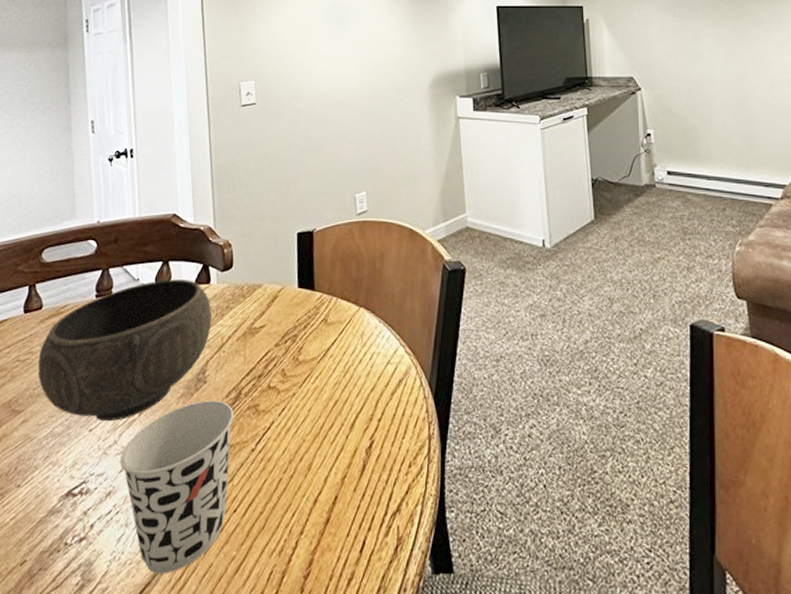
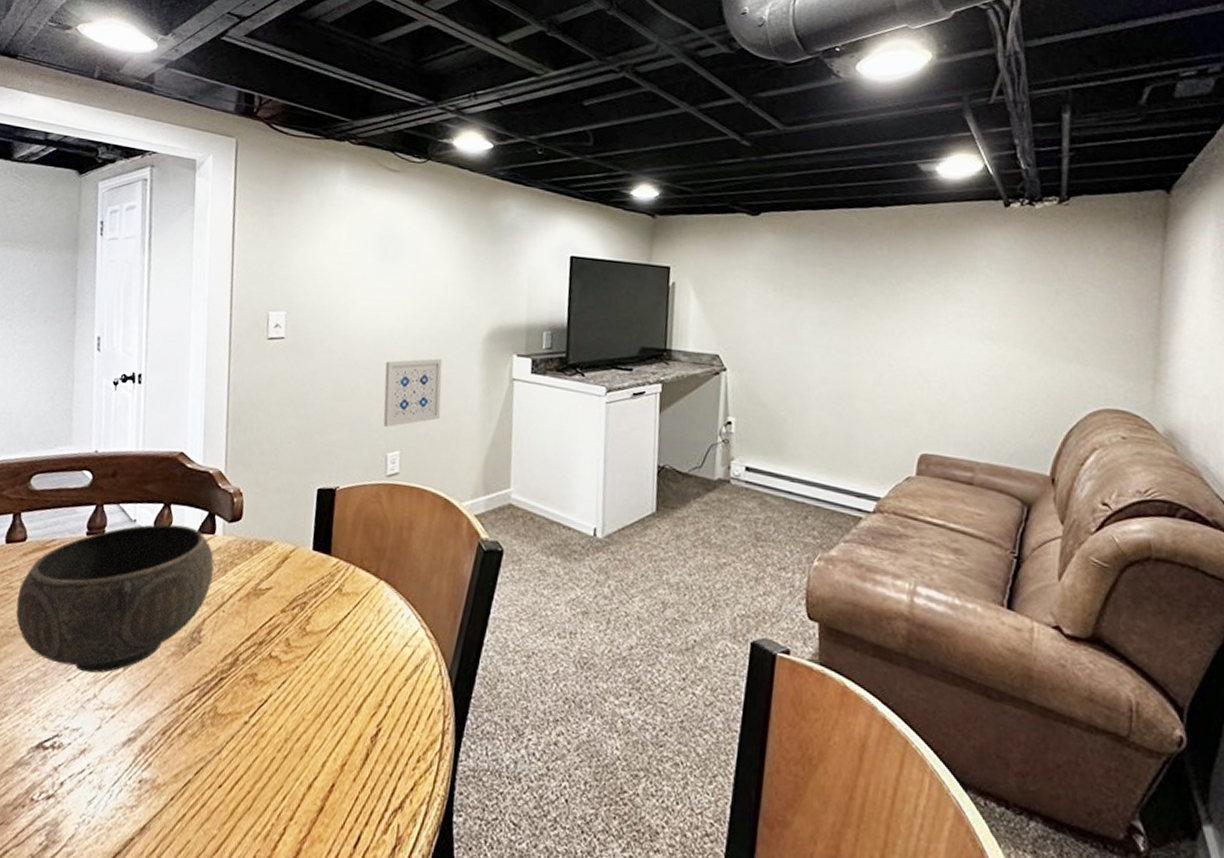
cup: present [120,401,234,574] -> none [98,662,229,845]
wall art: none [346,107,399,171] -> present [383,358,443,427]

